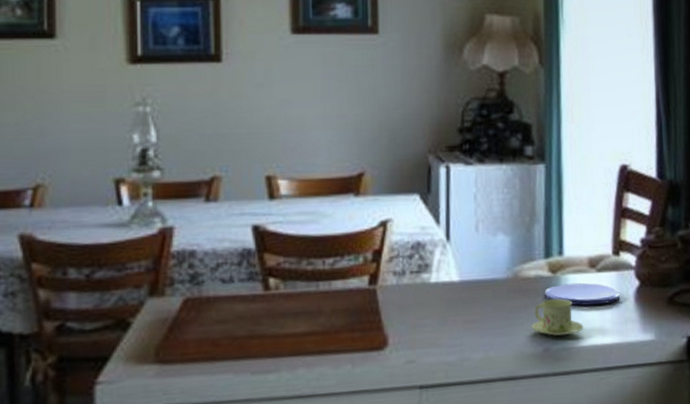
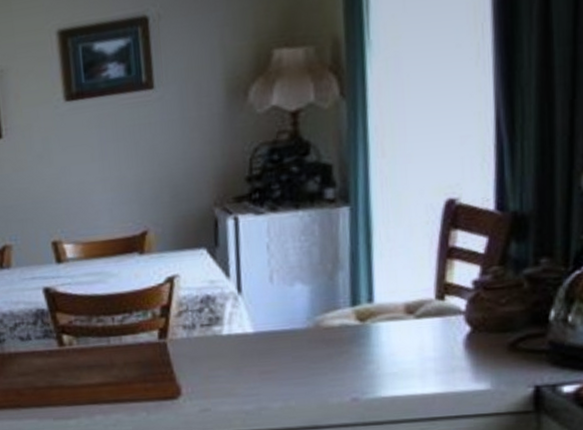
cup and saucer: present [531,298,584,337] -> none [336,347,400,387]
saucer: present [545,282,620,306] -> none [352,330,445,355]

